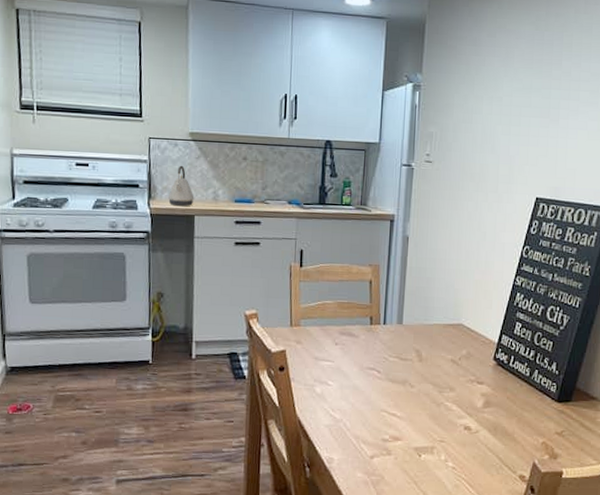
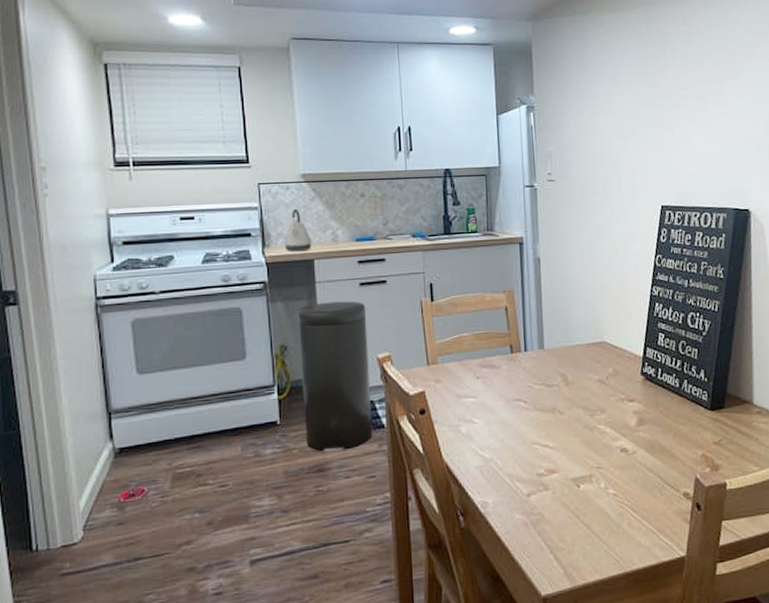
pedal bin: none [174,257,239,395] -> present [297,301,373,453]

